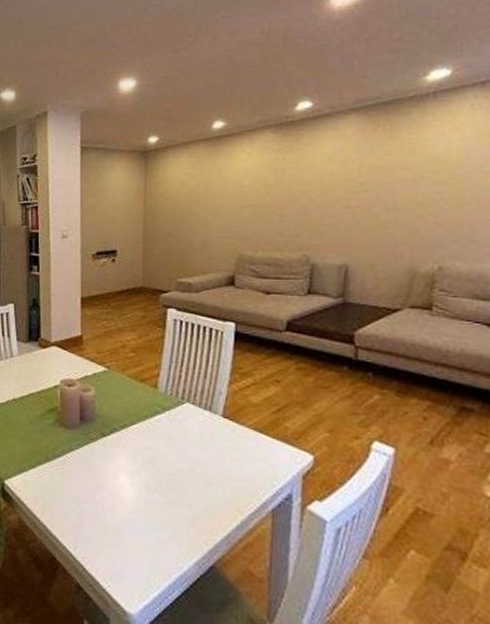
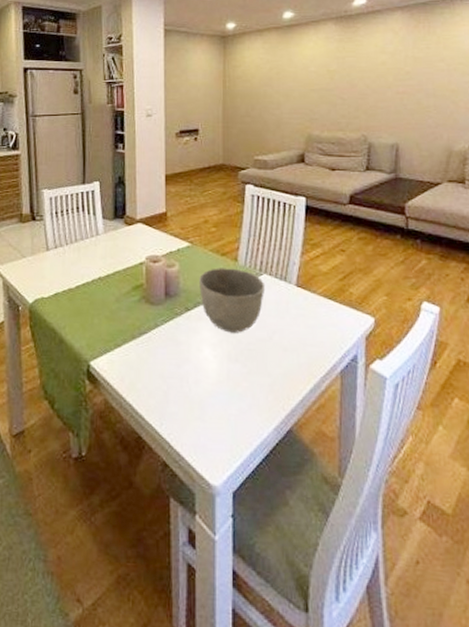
bowl: none [116,394,188,463] -> present [199,268,266,333]

